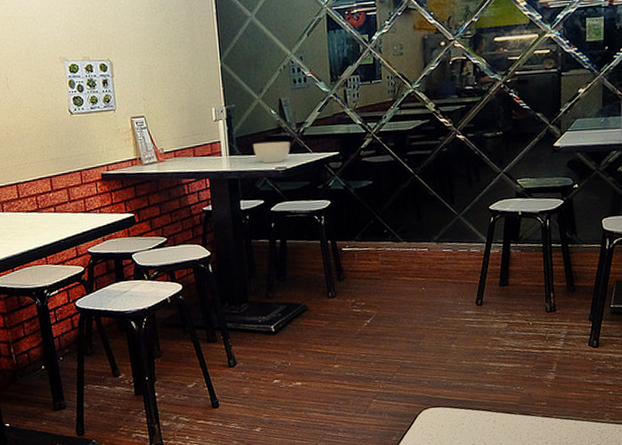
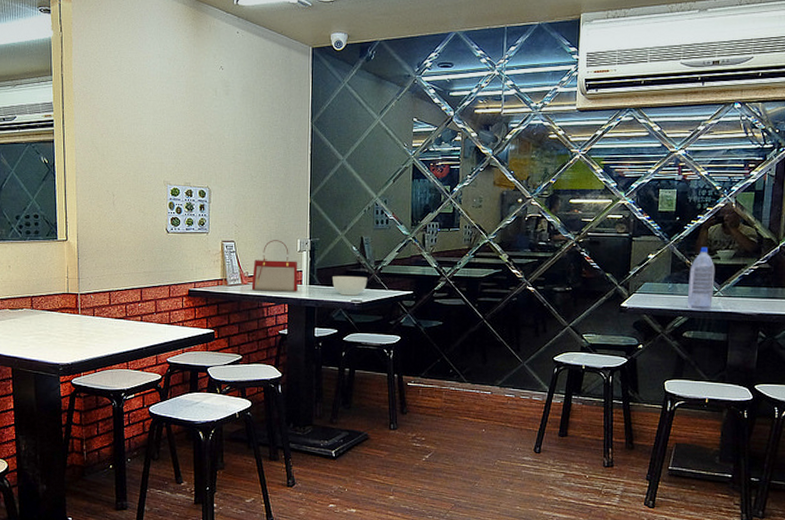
handbag: none [167,110,218,168] -> present [251,240,298,292]

